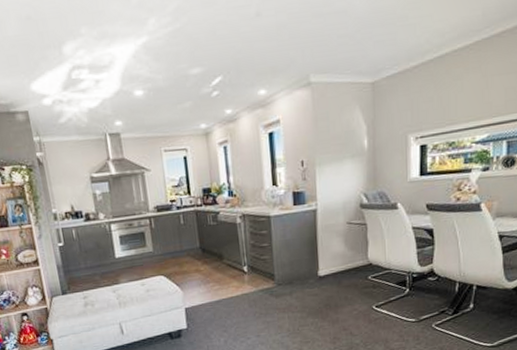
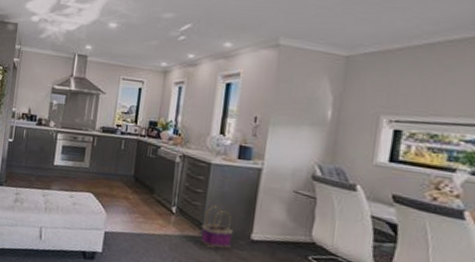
basket: none [273,254,303,294] -> present [201,205,234,248]

